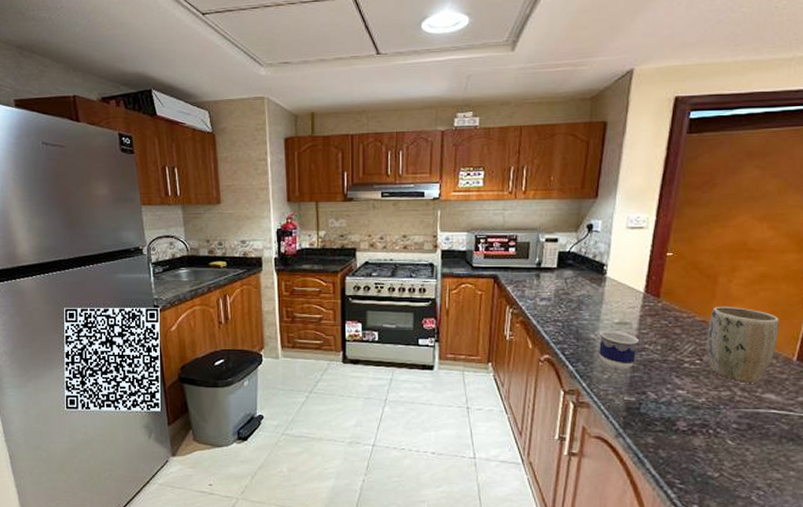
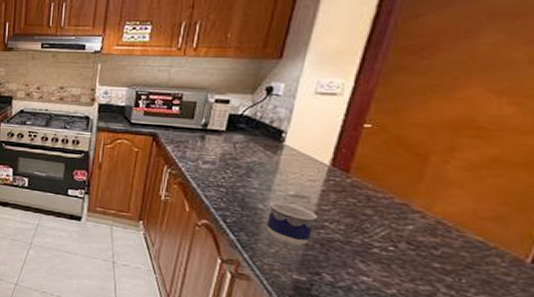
plant pot: present [707,307,779,383] -> none [405,190,511,281]

